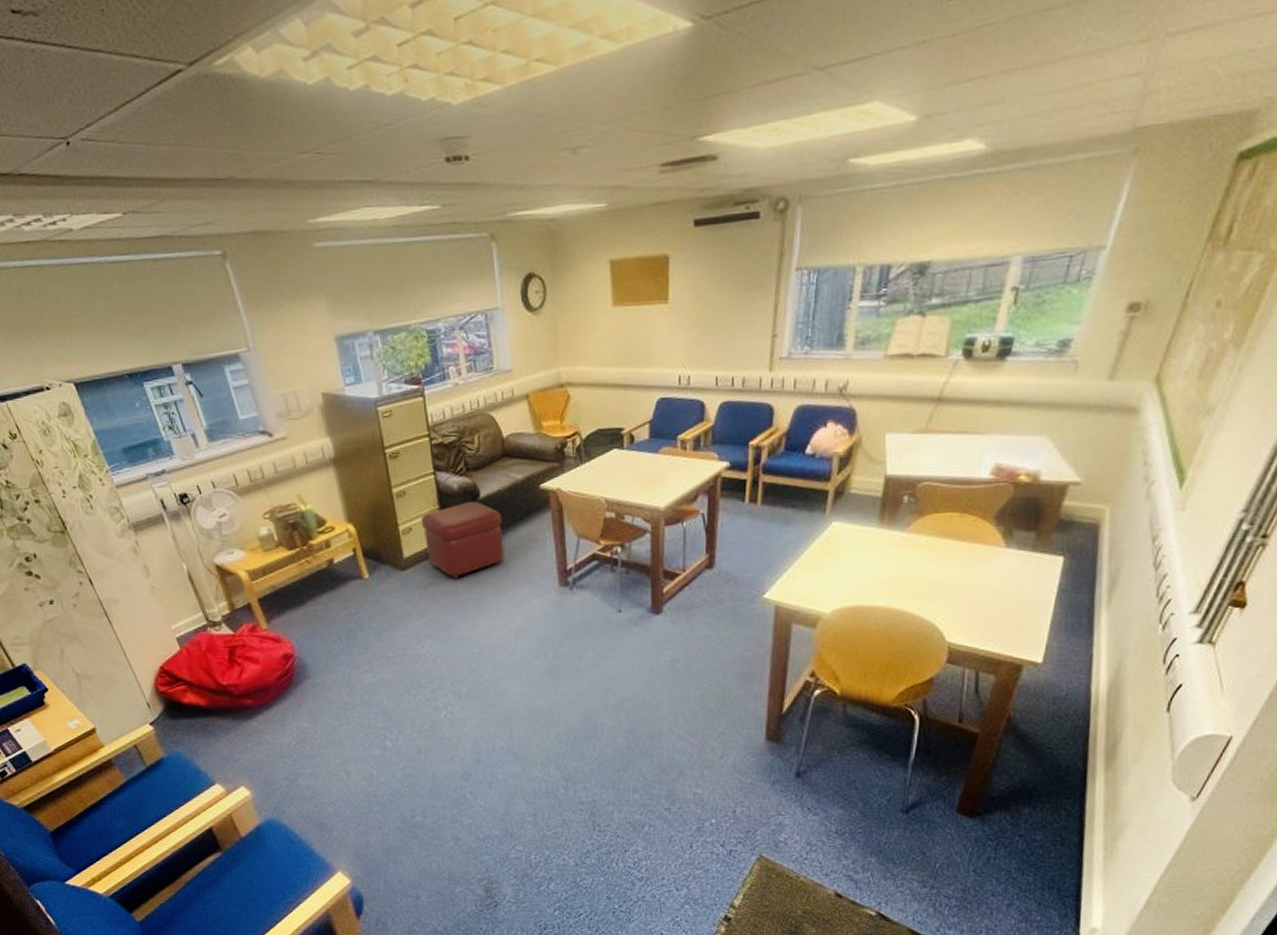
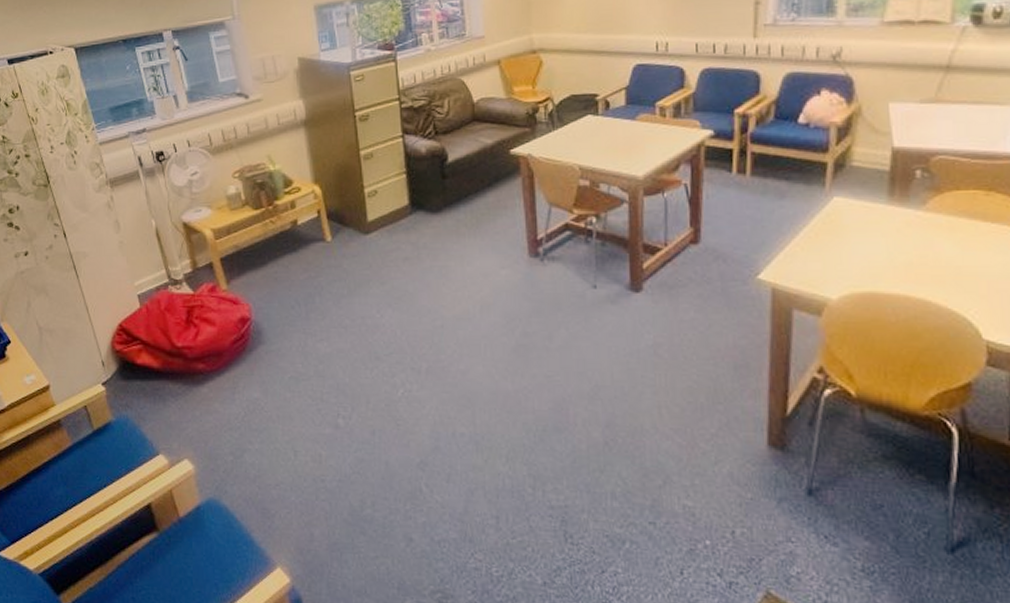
ottoman: present [421,502,505,579] -> none [387,166,472,245]

